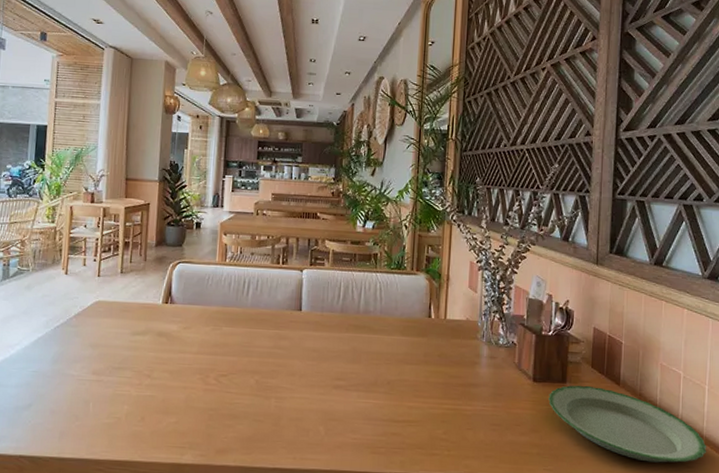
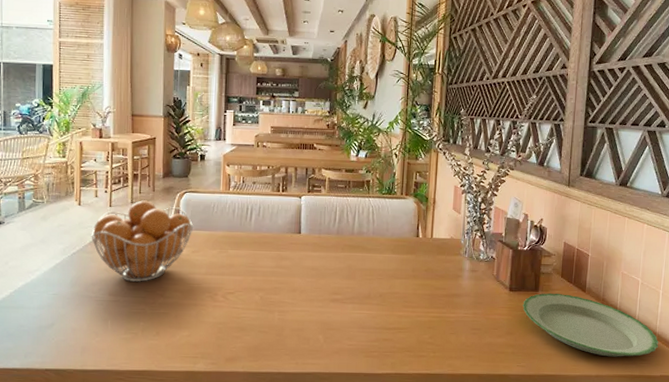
fruit basket: none [76,270,186,360] -> present [91,200,194,282]

